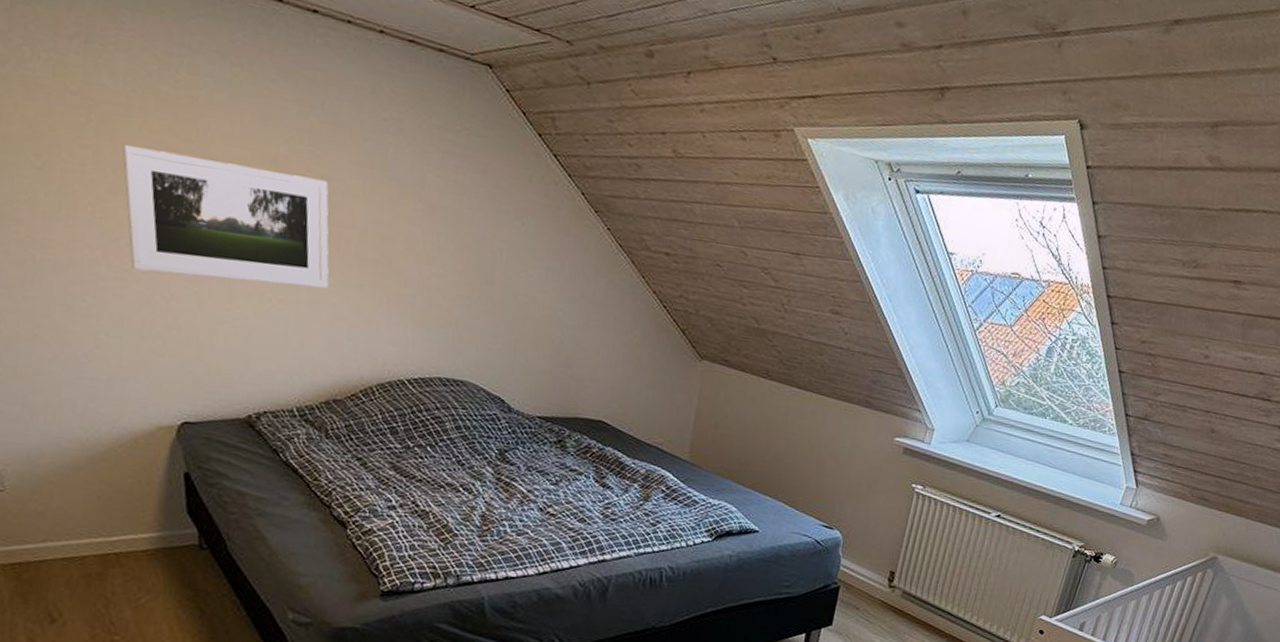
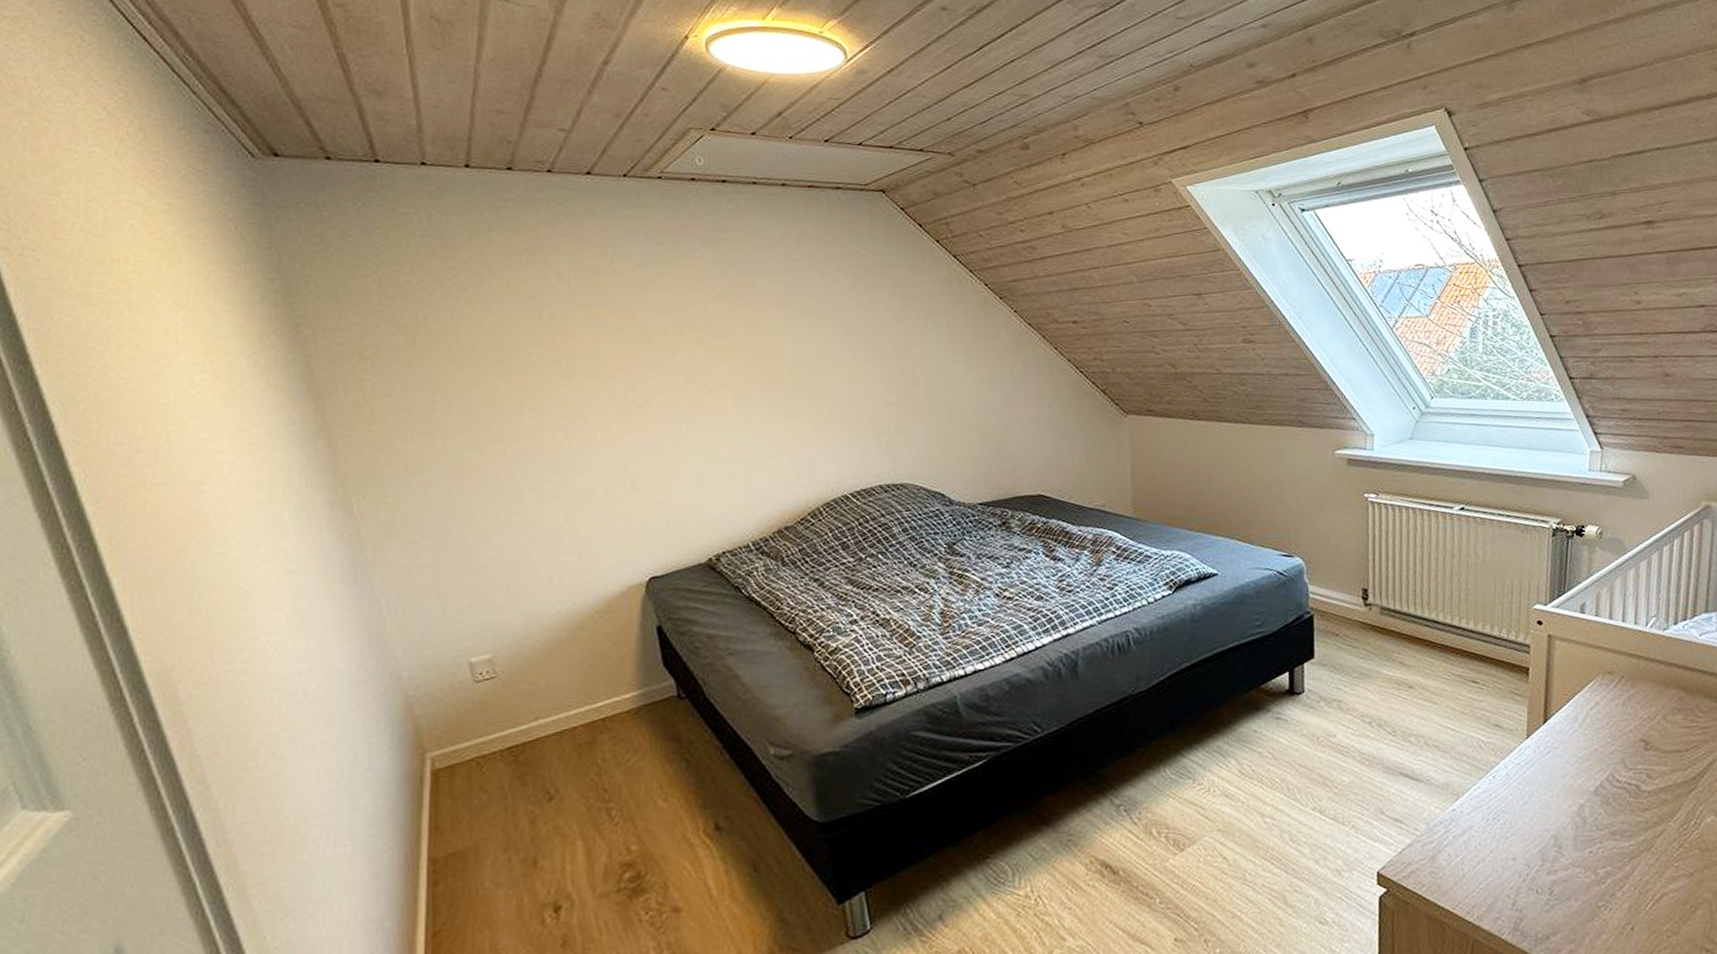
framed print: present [123,145,329,289] -> none [573,325,767,444]

